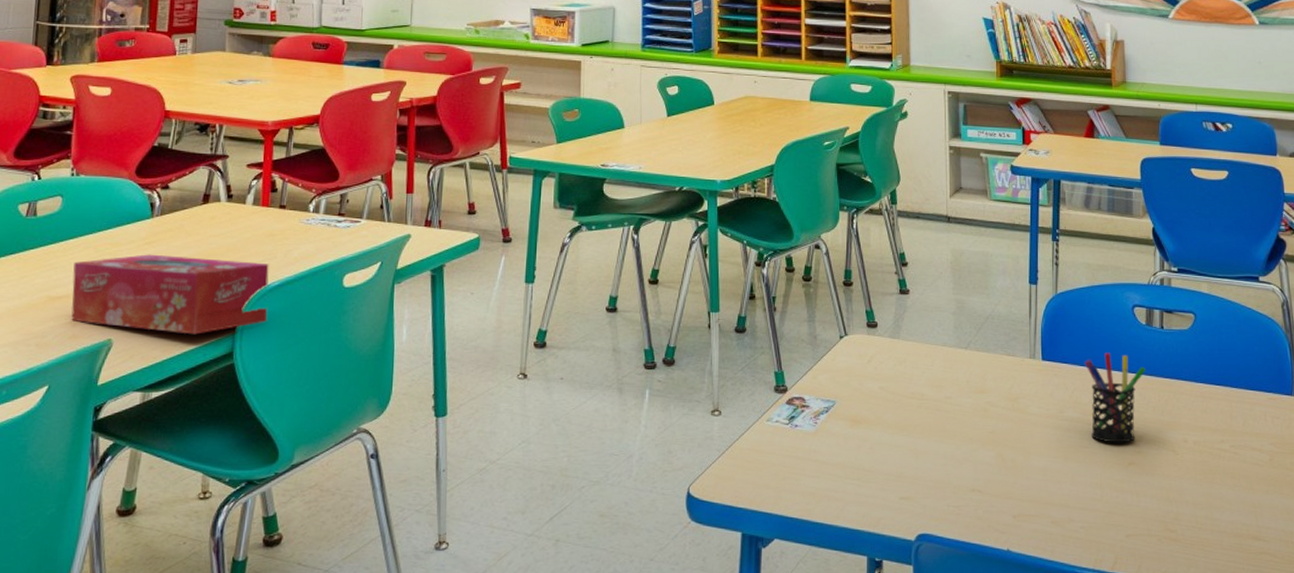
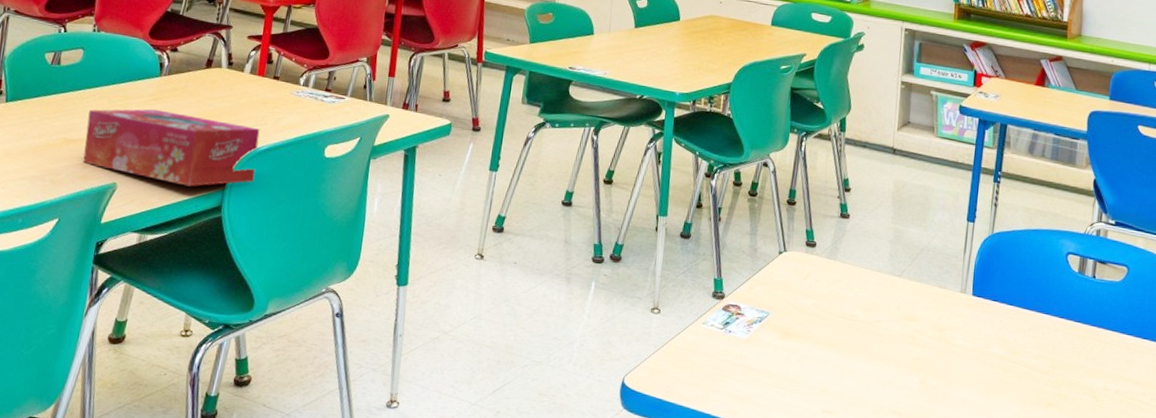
pen holder: present [1084,353,1146,443] -> none [1014,295,1074,385]

